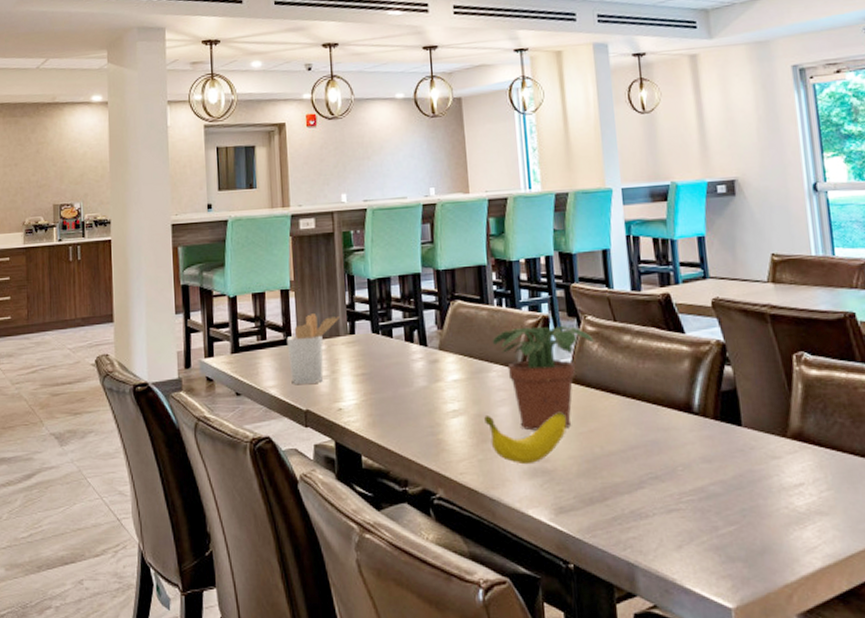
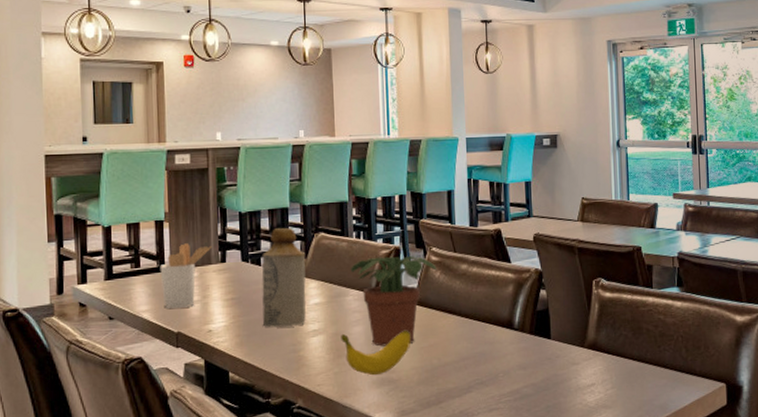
bottle: none [393,295,444,407] -> present [262,228,306,328]

